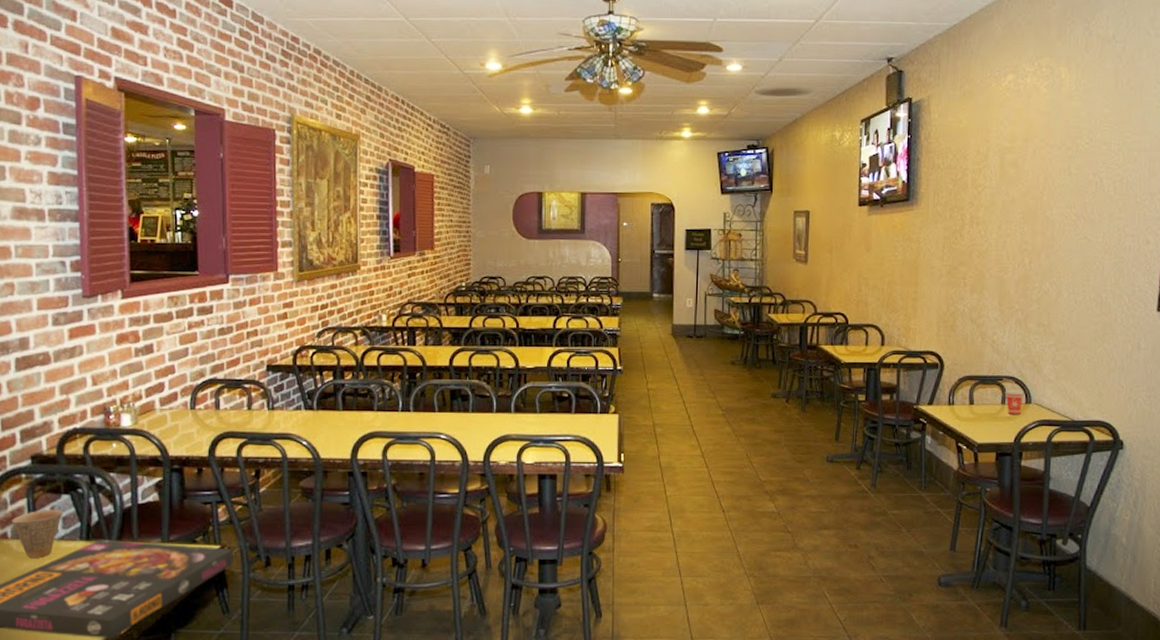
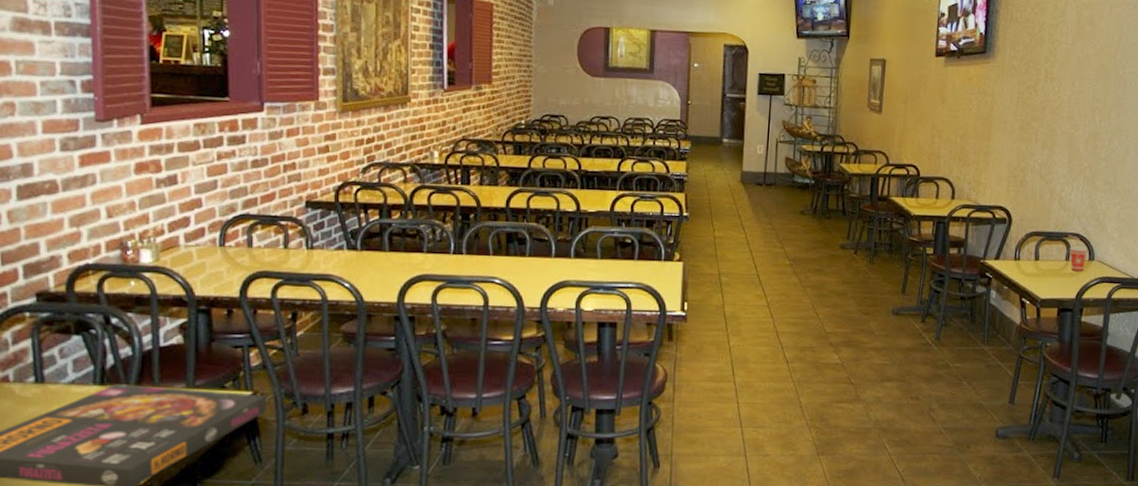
cup: present [11,509,63,558] -> none [14,350,74,403]

